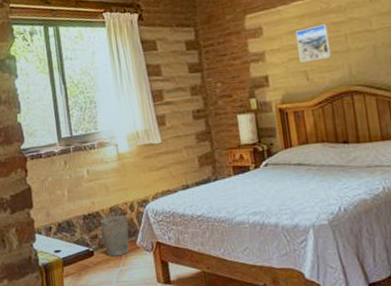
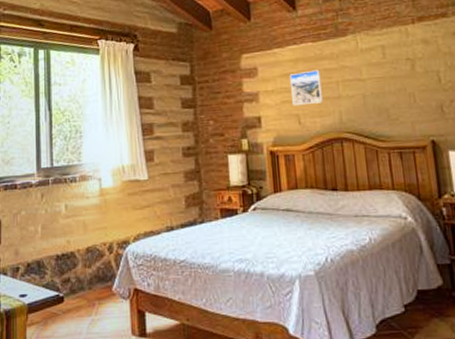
wastebasket: present [100,215,129,257] -> none [74,257,105,304]

